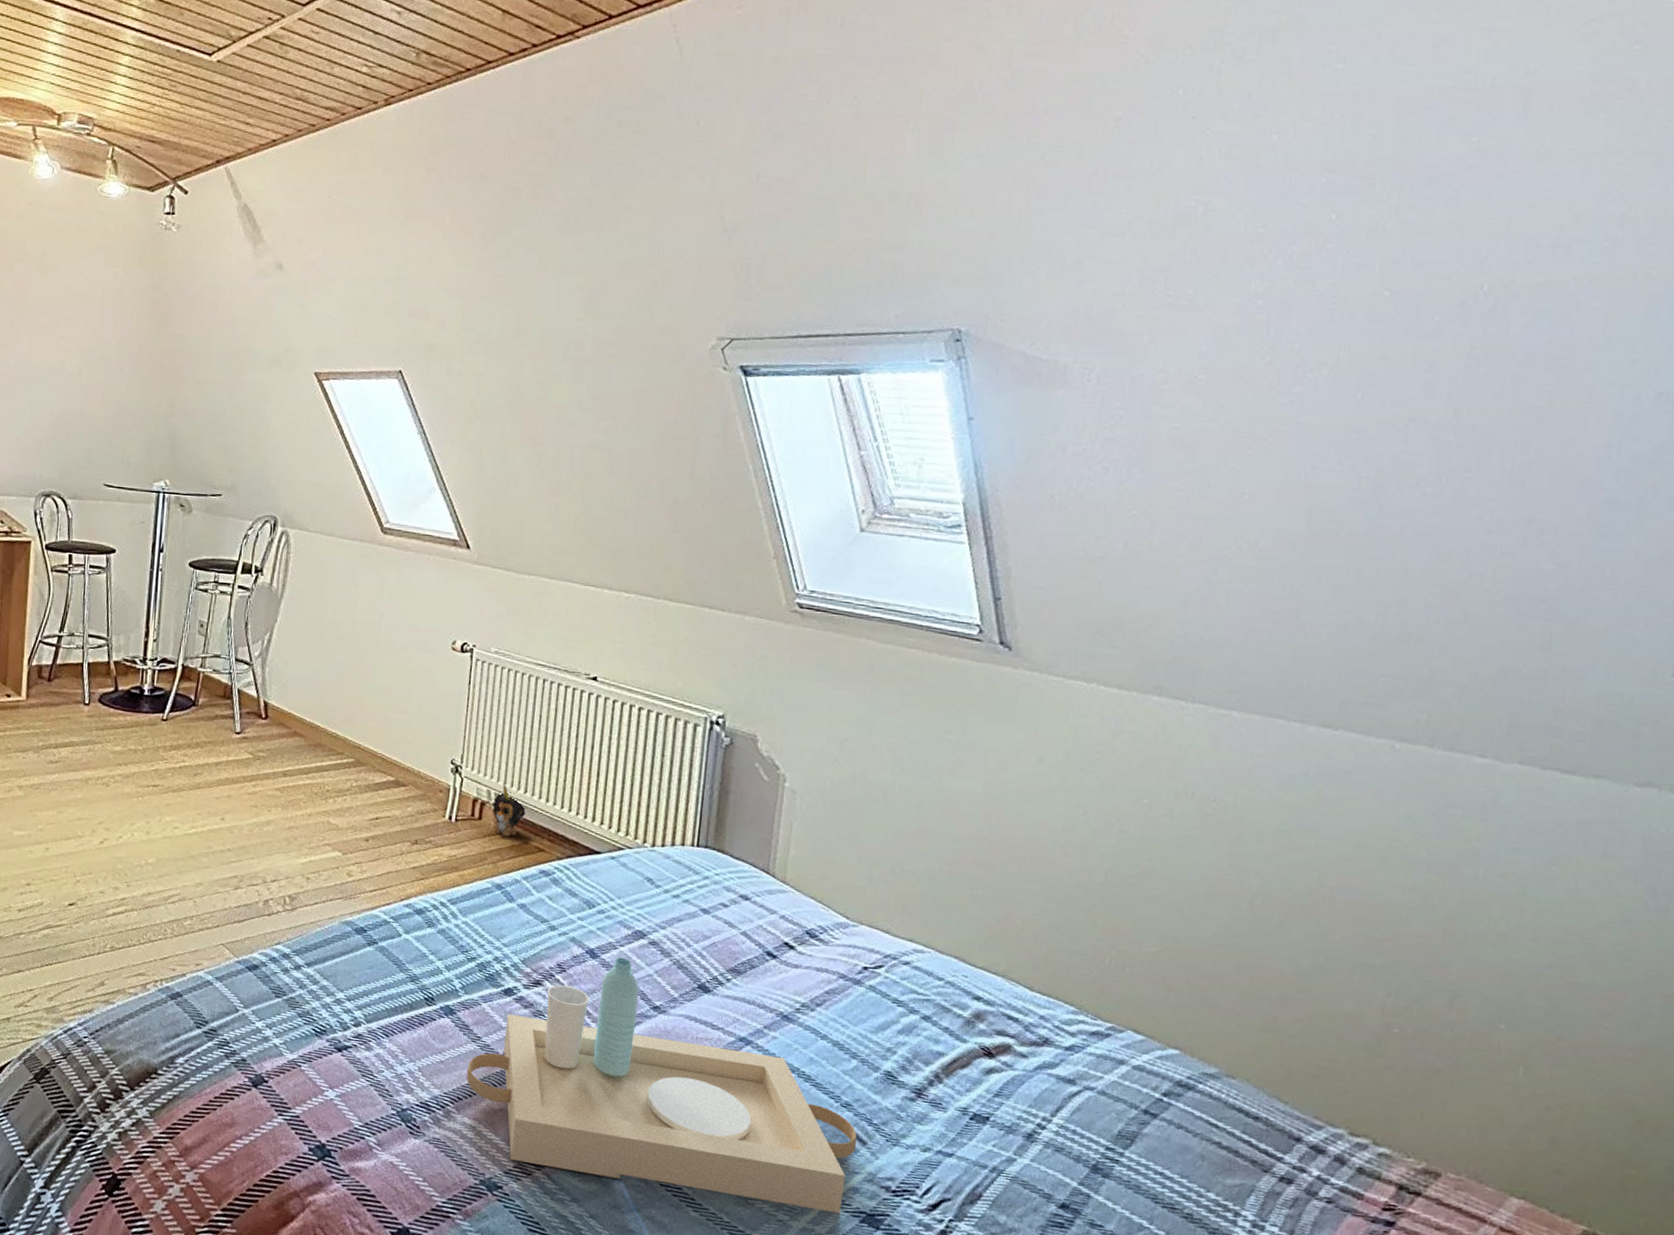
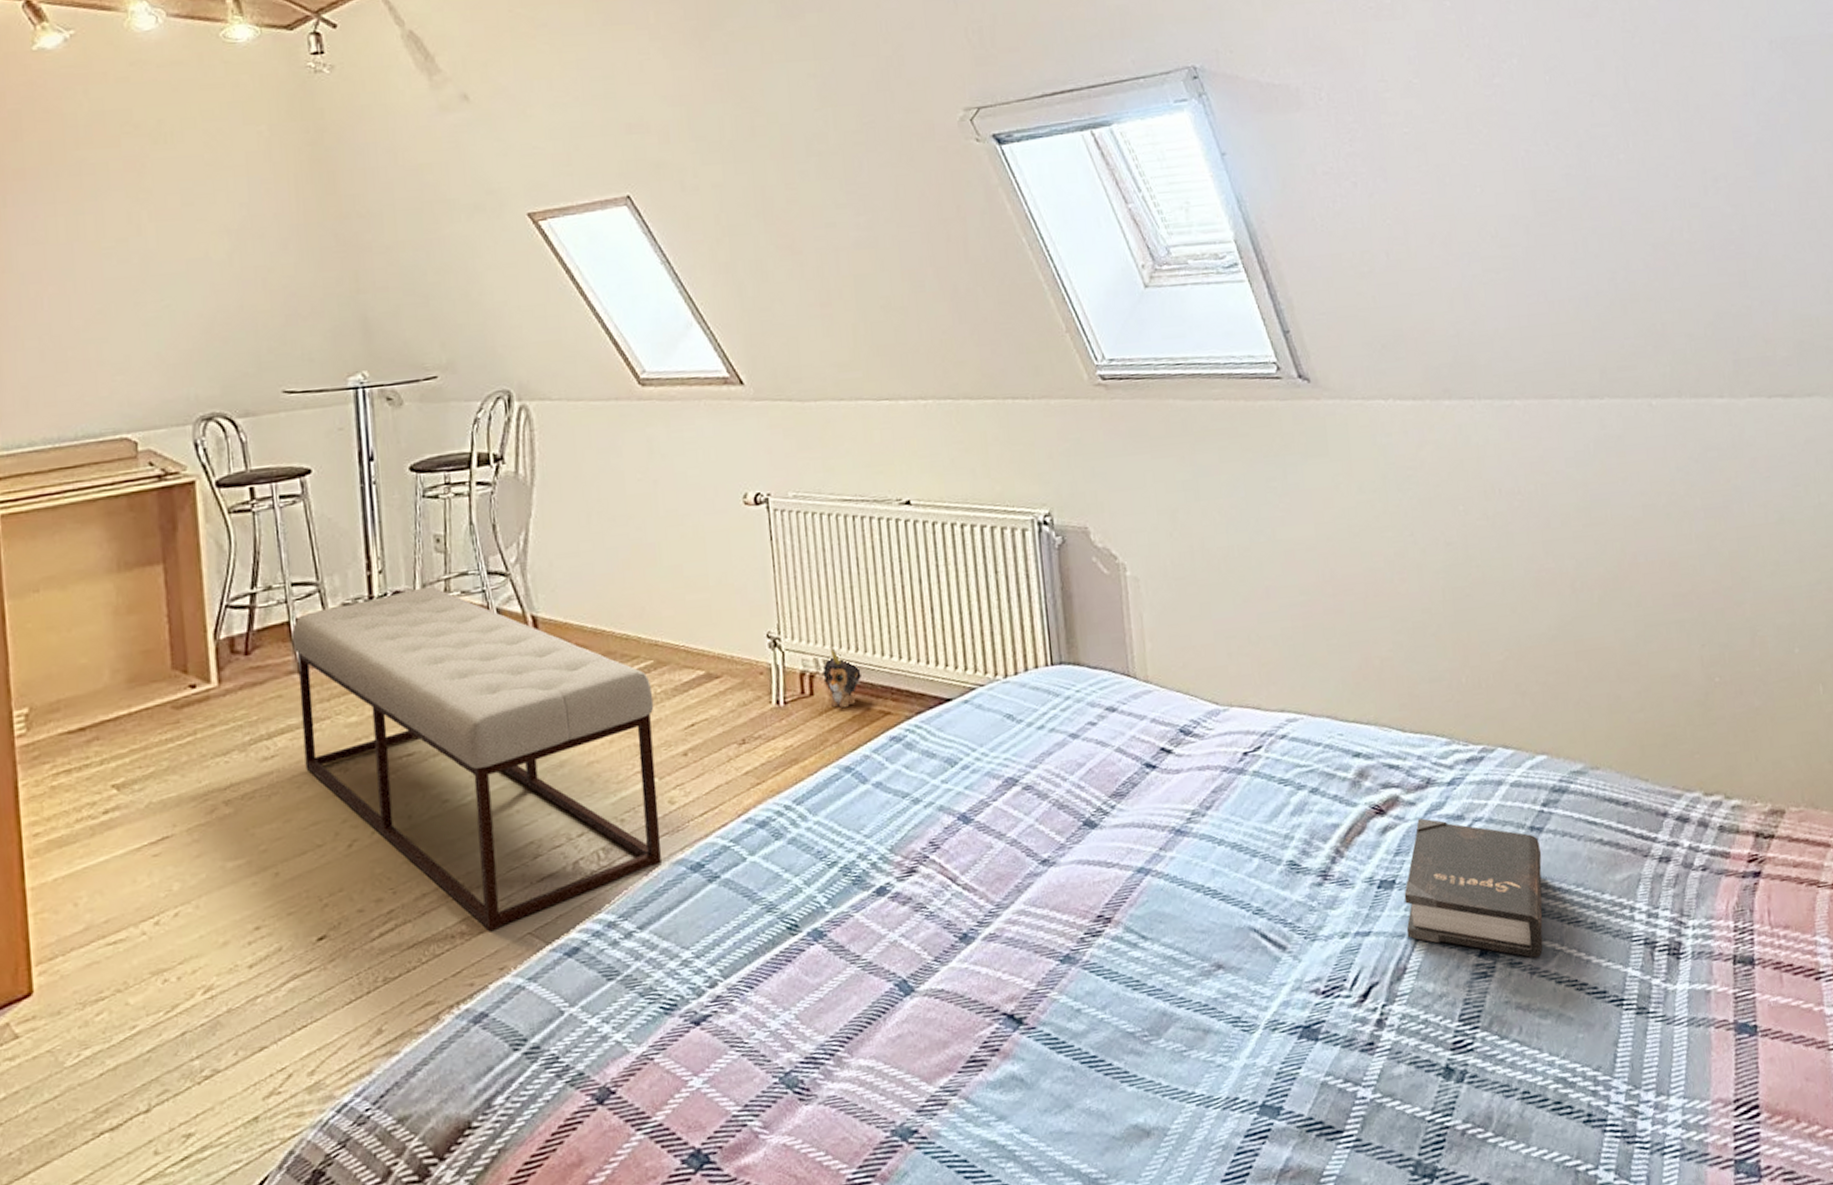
bench: none [79,659,349,935] -> present [291,586,661,932]
serving tray: present [466,957,857,1214] -> none [851,813,1277,1094]
hardback book: none [989,1070,1151,1227] -> present [1404,817,1543,958]

